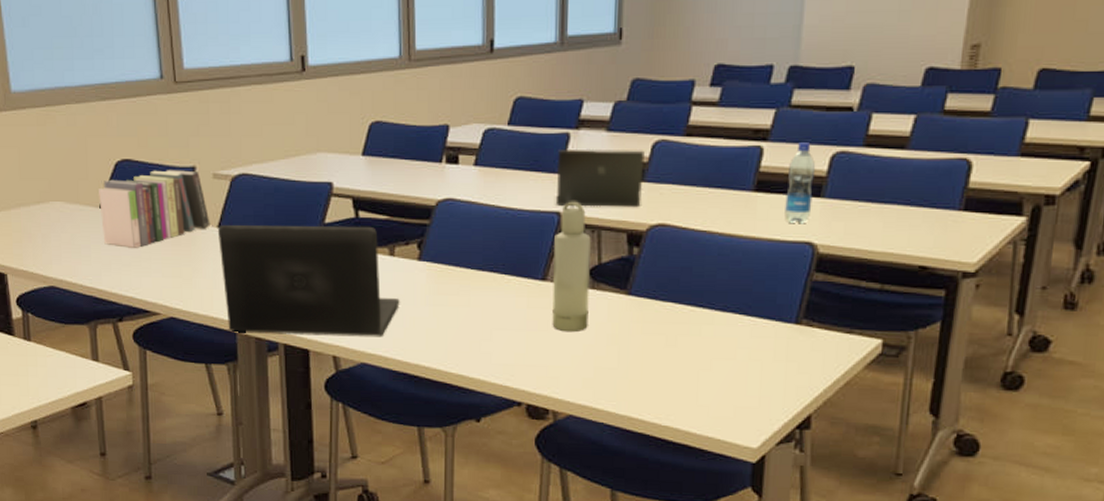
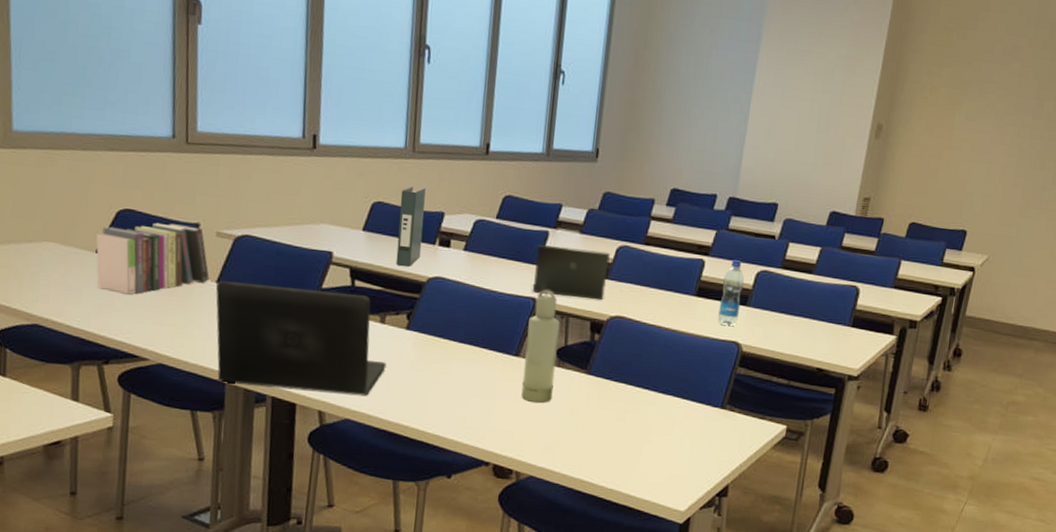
binder: none [399,99,427,190] -> present [395,186,426,266]

